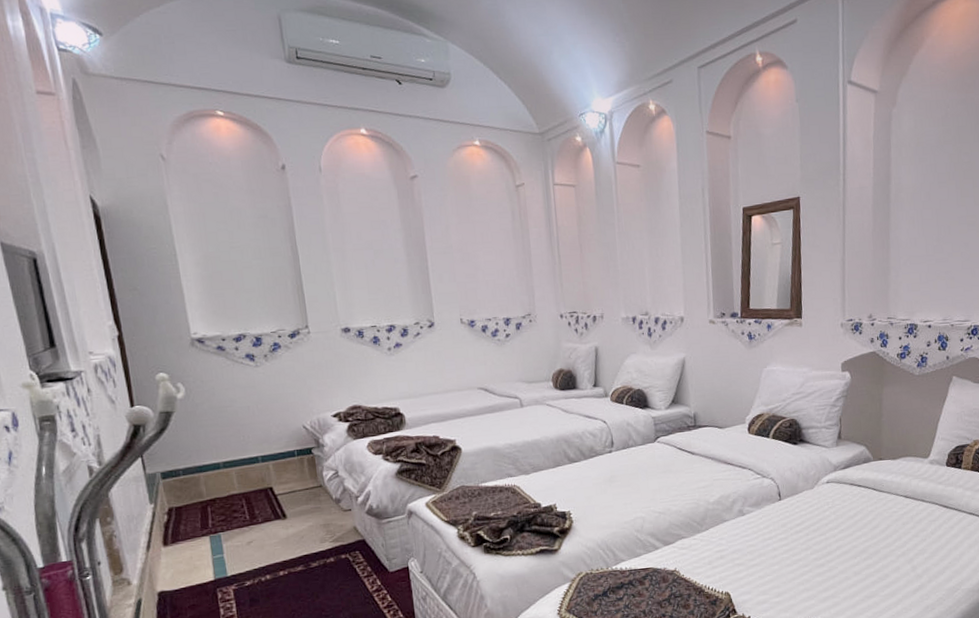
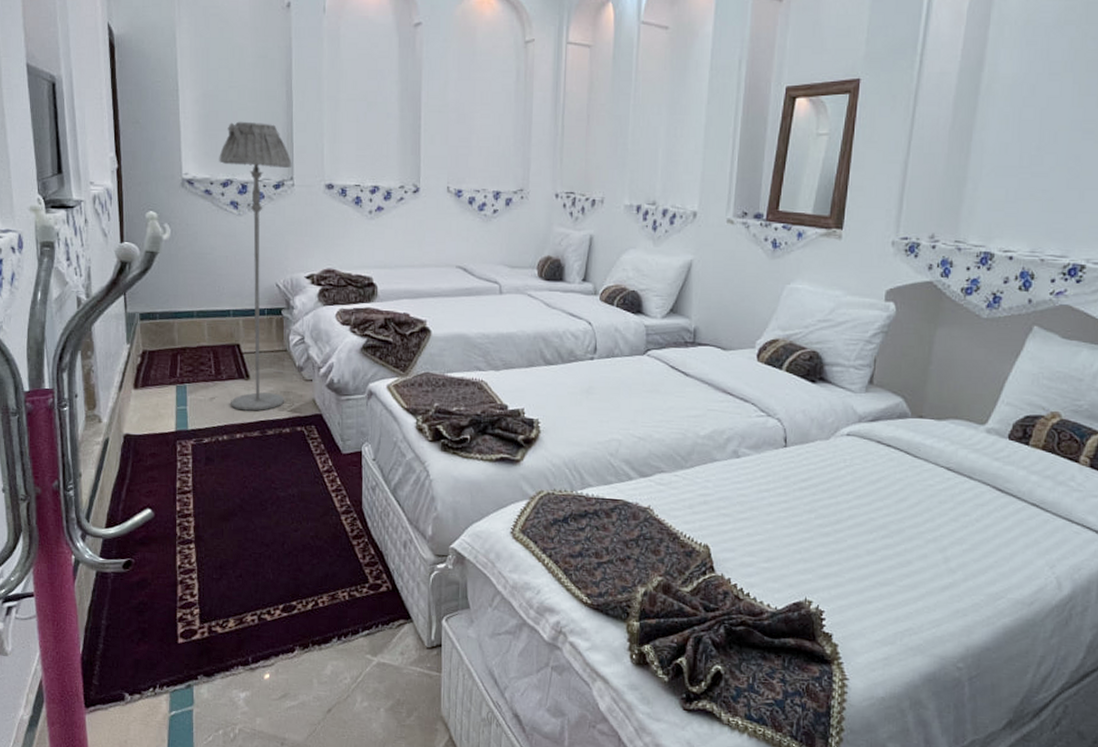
floor lamp: none [228,278,326,549] -> present [219,121,292,411]

